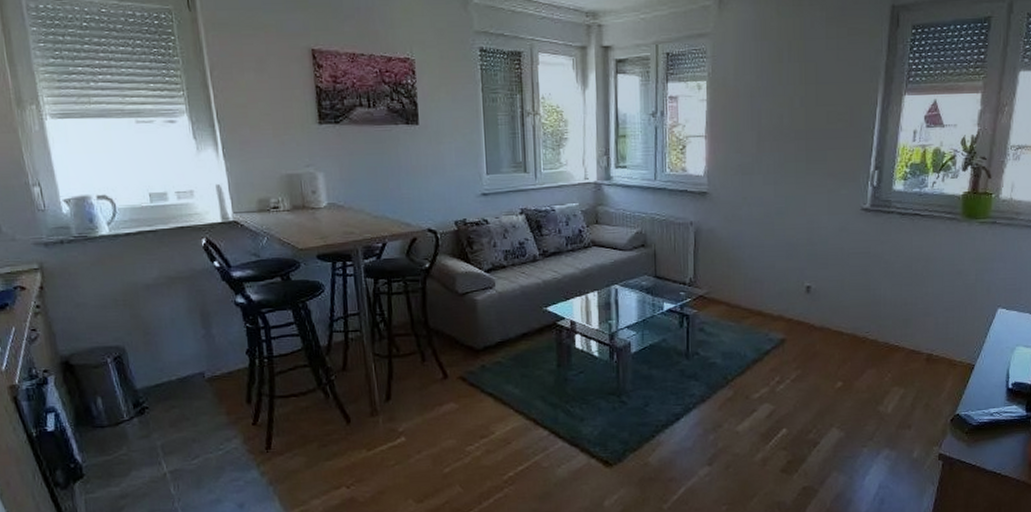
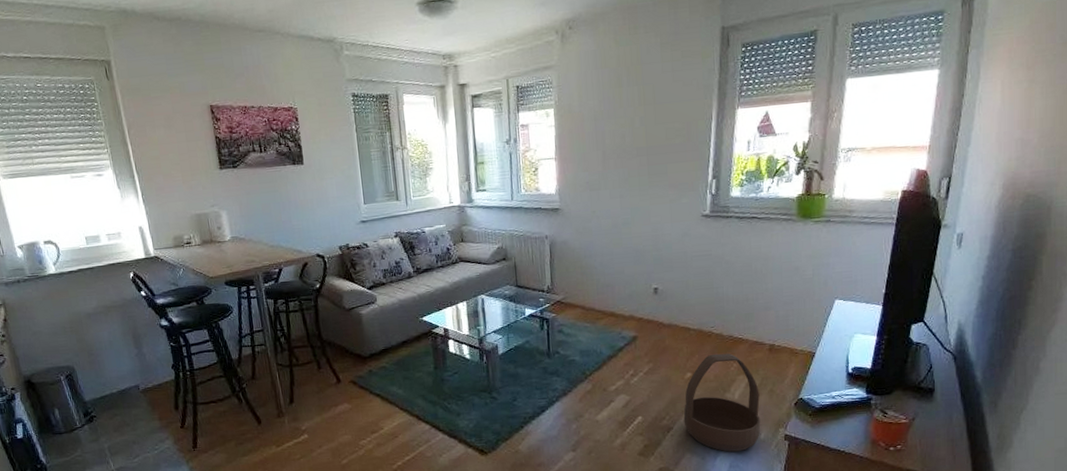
basket: none [832,362,914,472] -> present [683,353,761,453]

